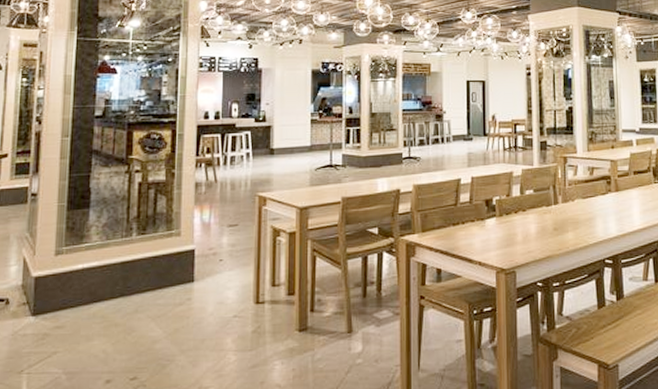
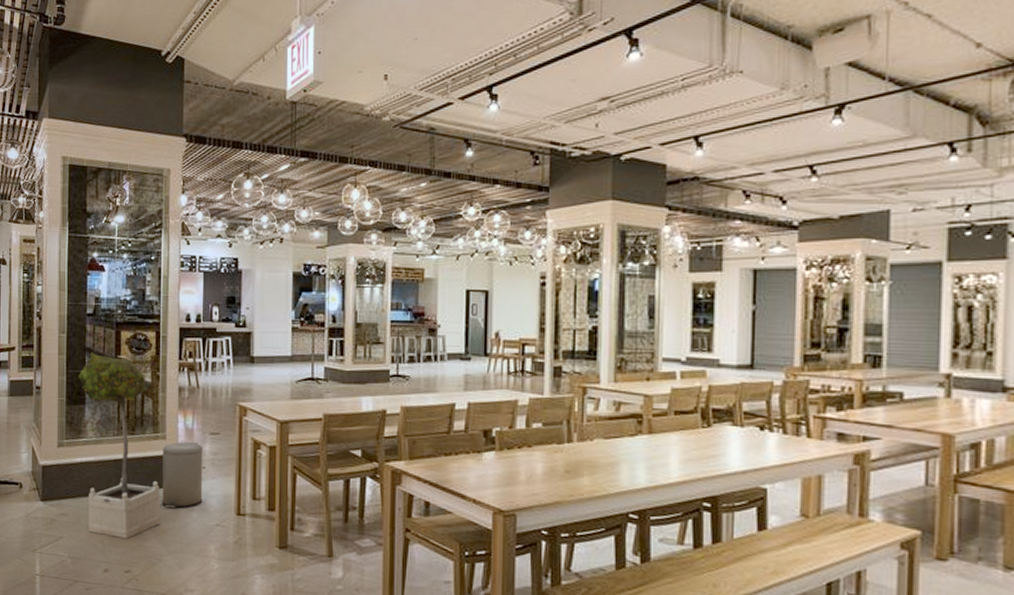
potted tree: none [83,154,173,344] -> present [78,353,161,539]
pedal bin: none [175,236,221,306] -> present [162,442,203,509]

